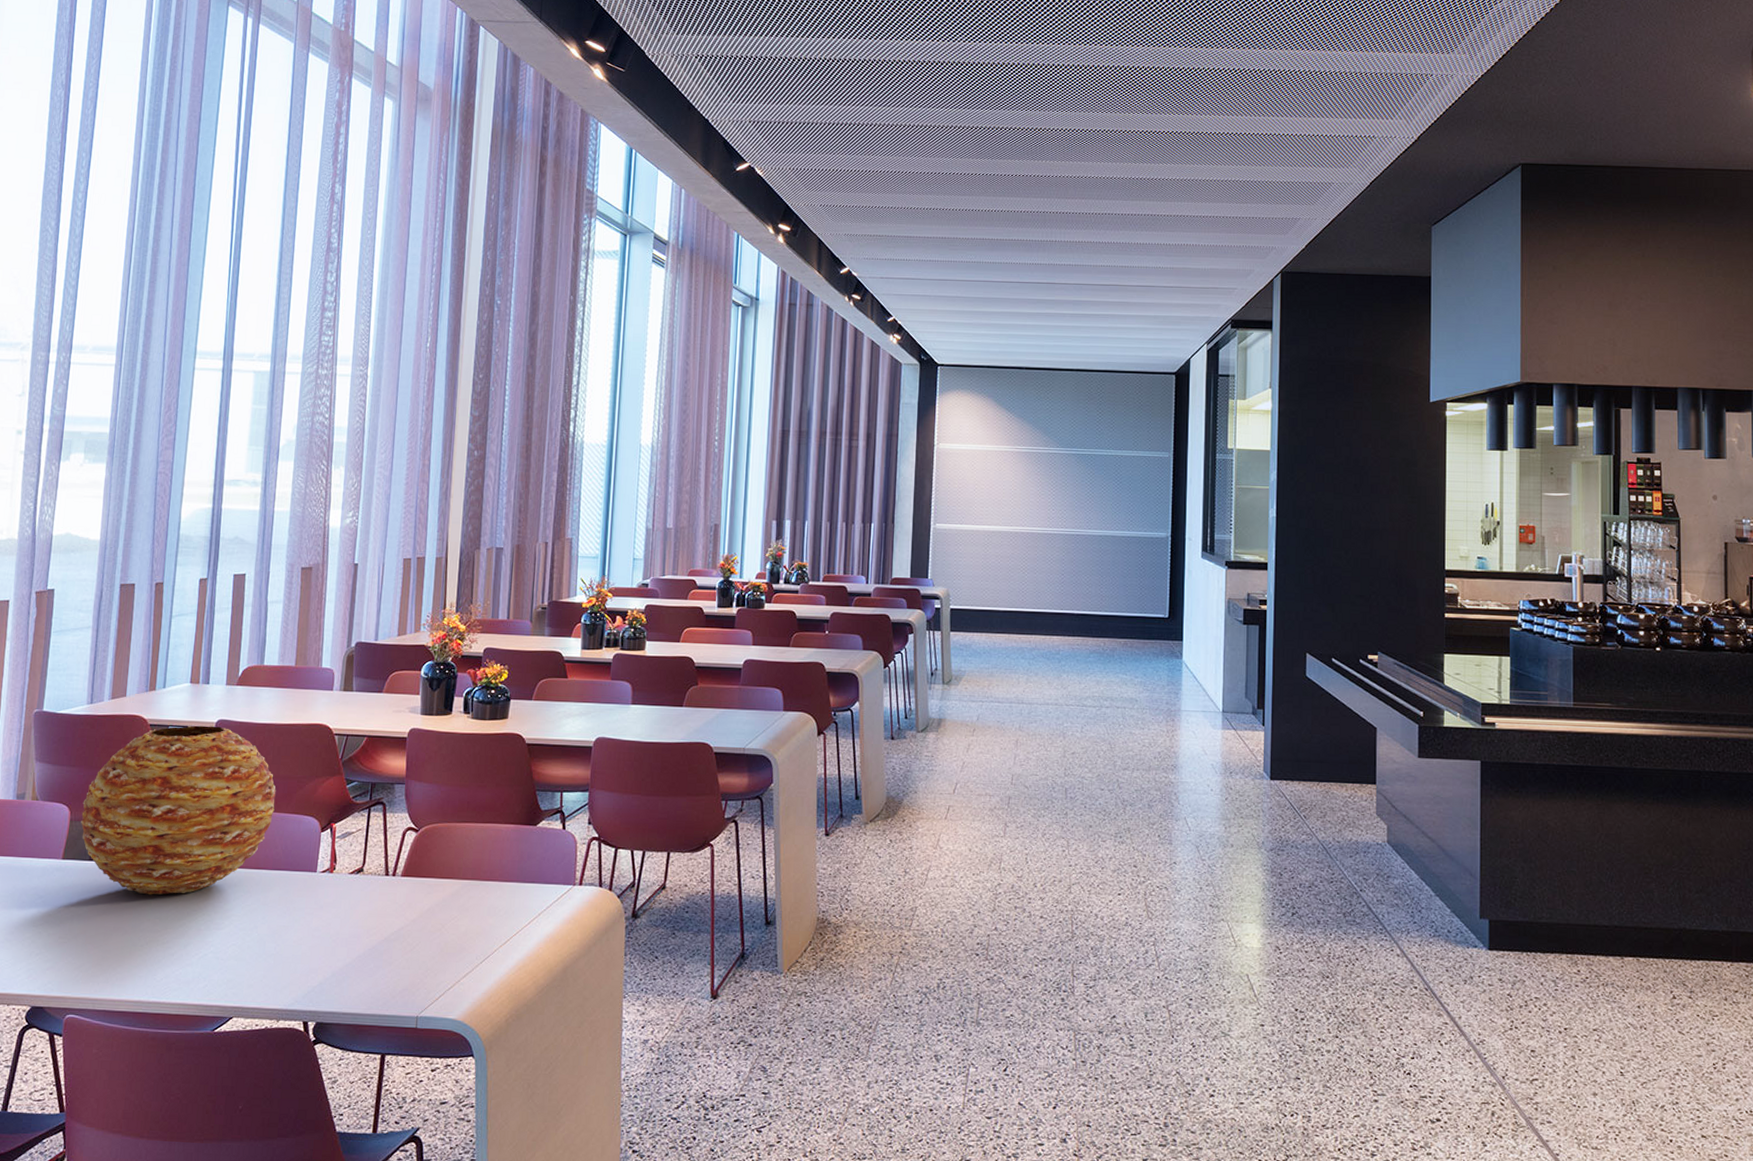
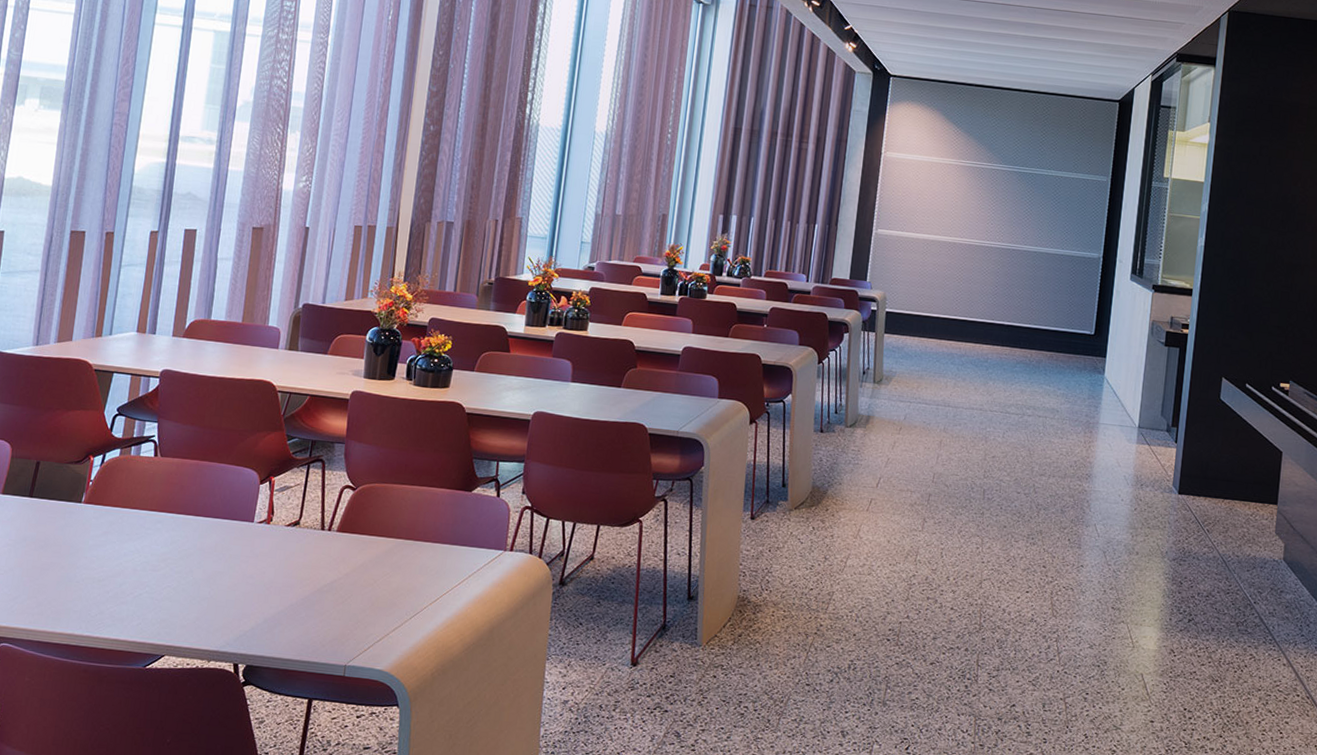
vase: present [81,725,276,895] -> none [22,373,218,535]

